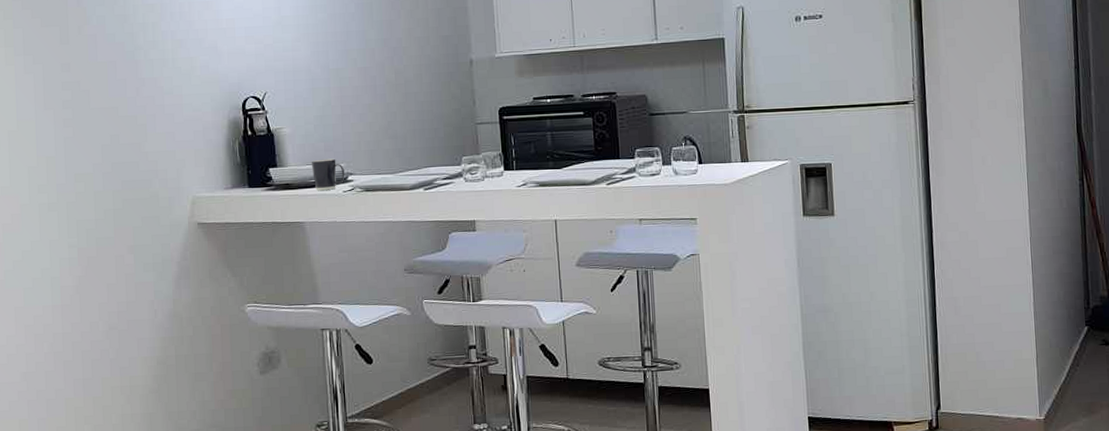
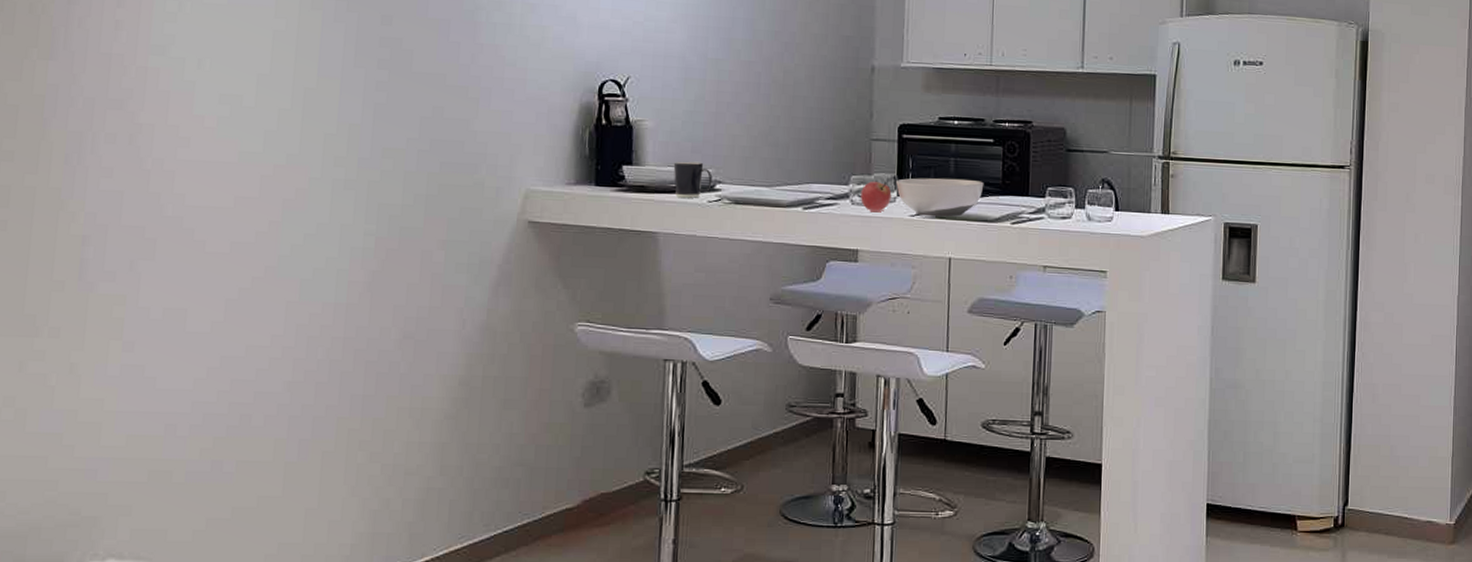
fruit: none [472,160,499,187] -> present [861,182,892,213]
bowl: none [501,149,579,186] -> present [895,178,984,218]

